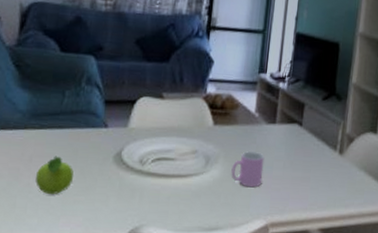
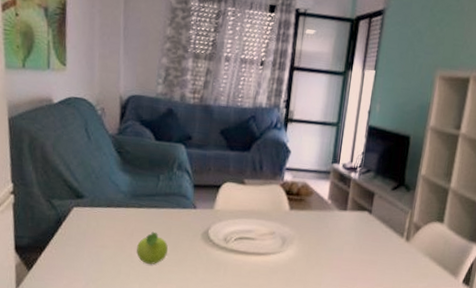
cup: present [231,151,265,188] -> none [305,235,336,268]

